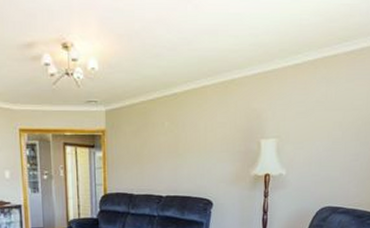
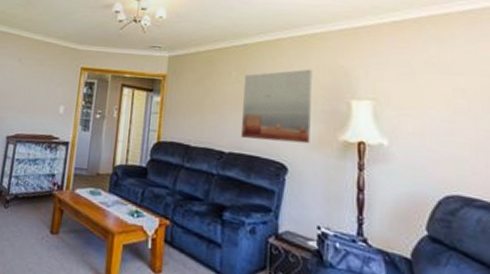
wall art: none [175,114,232,181] -> present [240,69,313,144]

